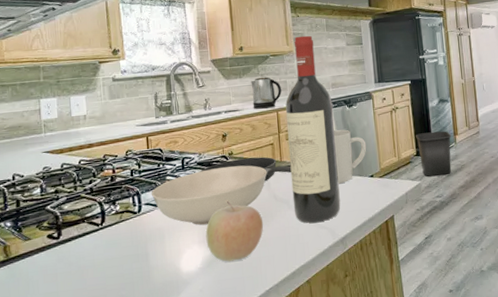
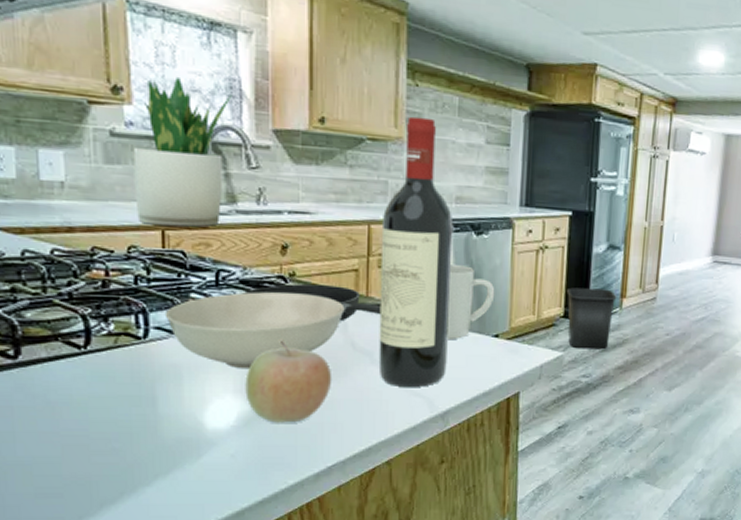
planter: none [127,37,185,135] -> present [133,76,233,227]
kettle: present [251,77,282,110] -> none [332,169,379,219]

